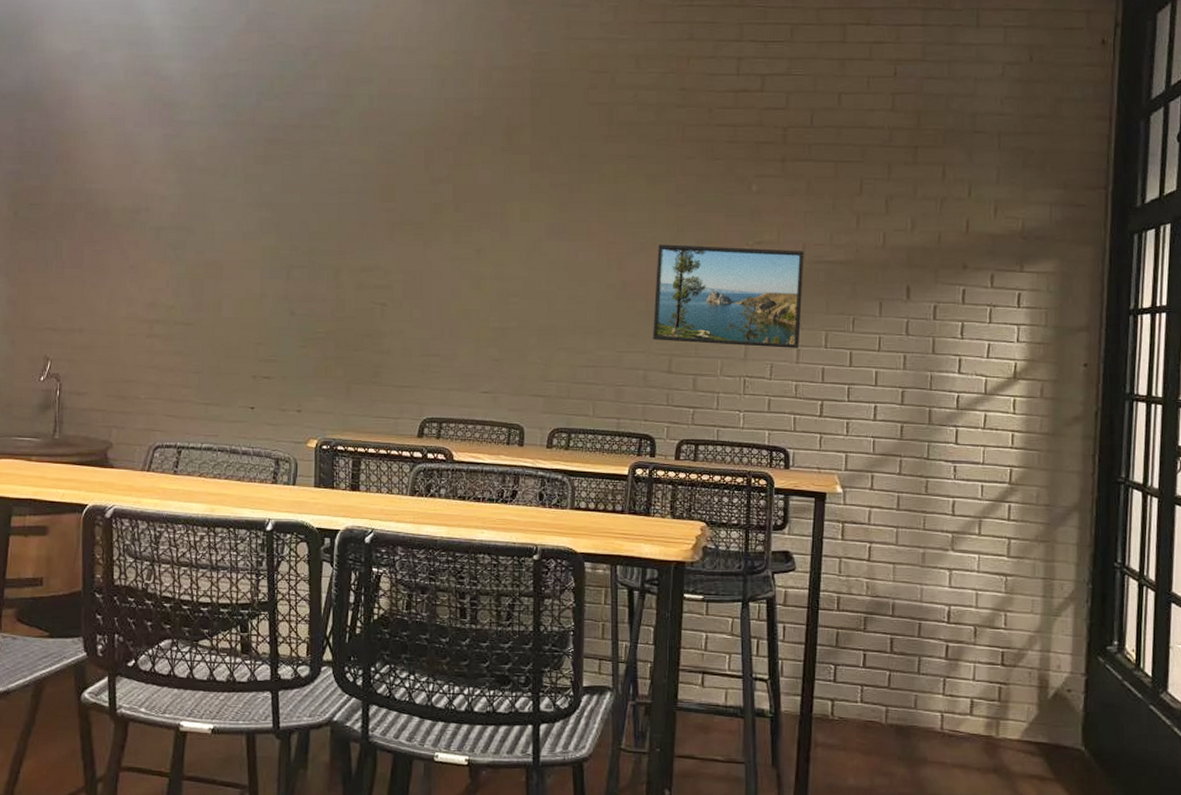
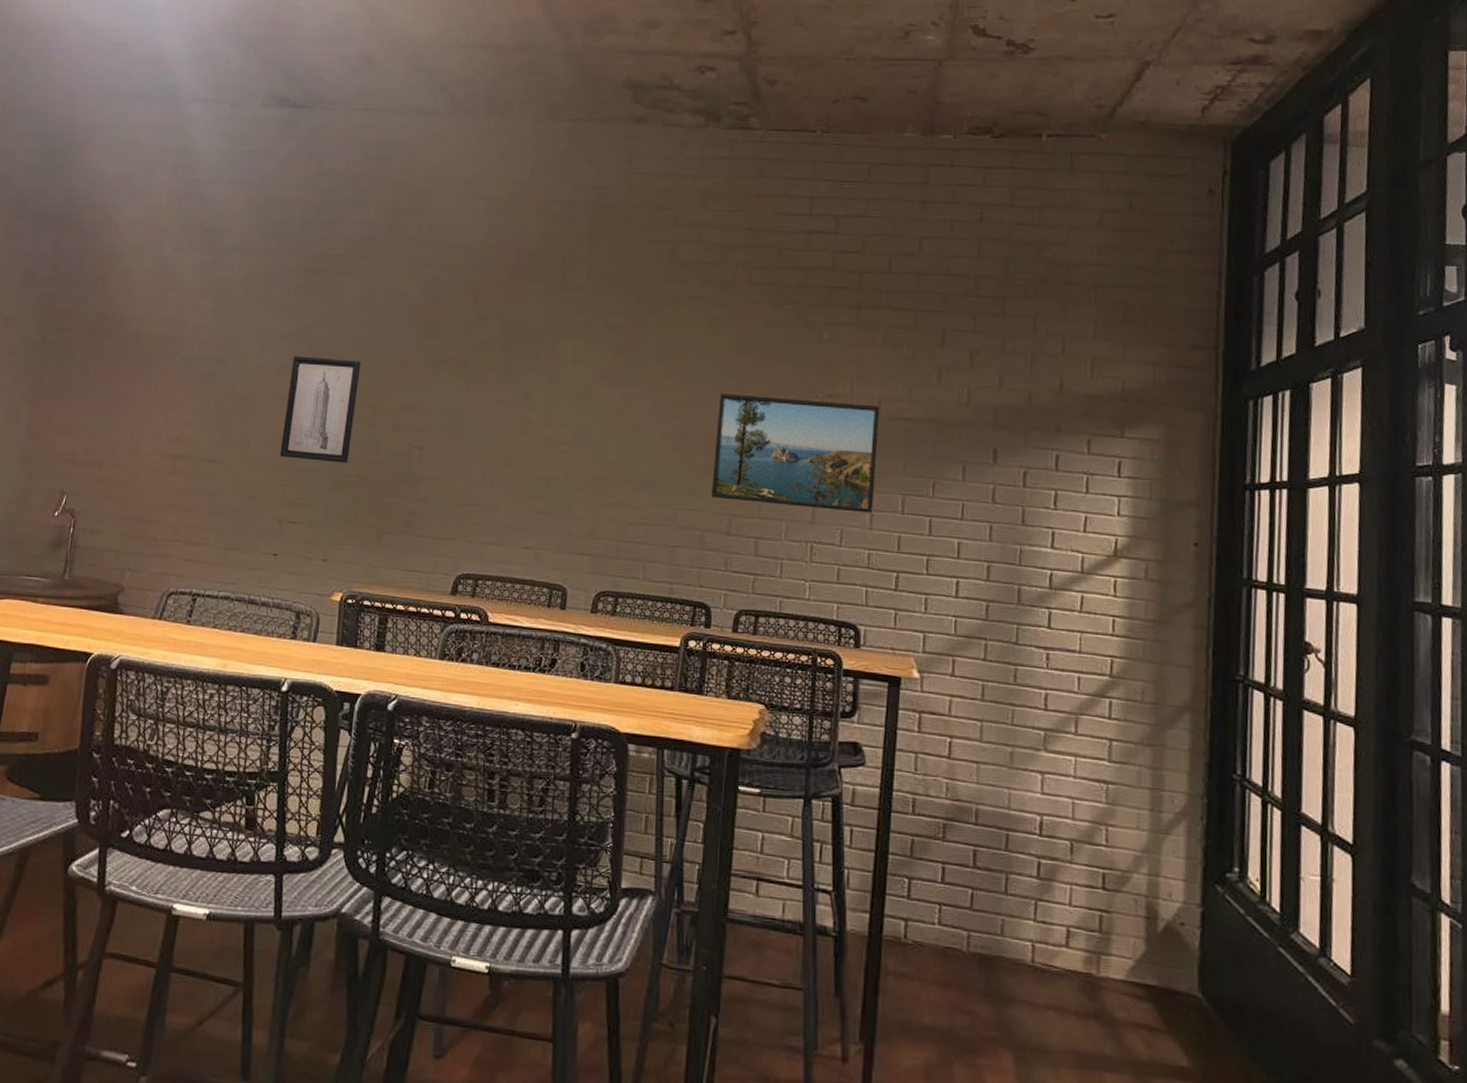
wall art: none [250,223,322,322] -> present [279,356,361,464]

